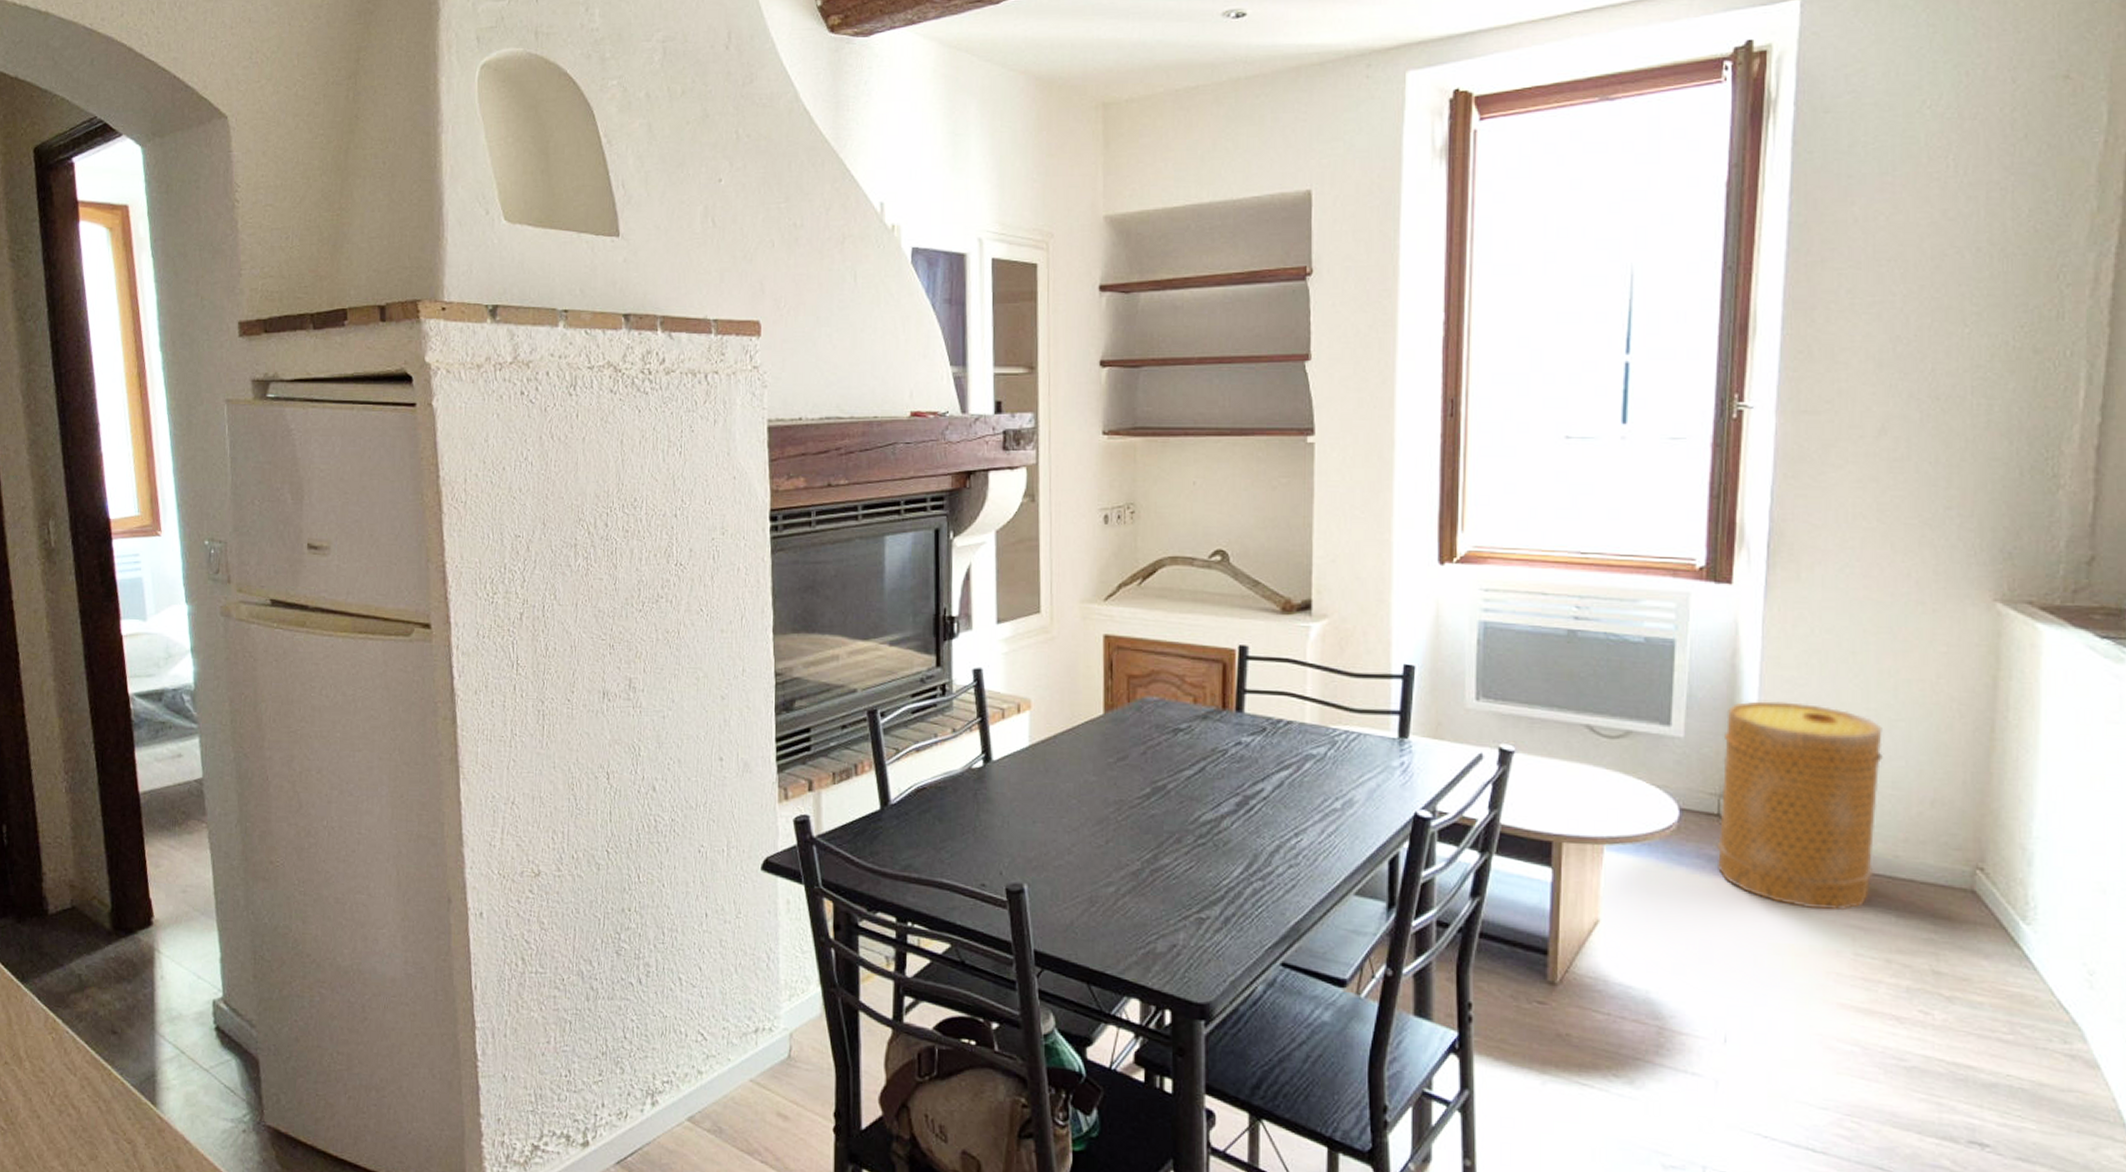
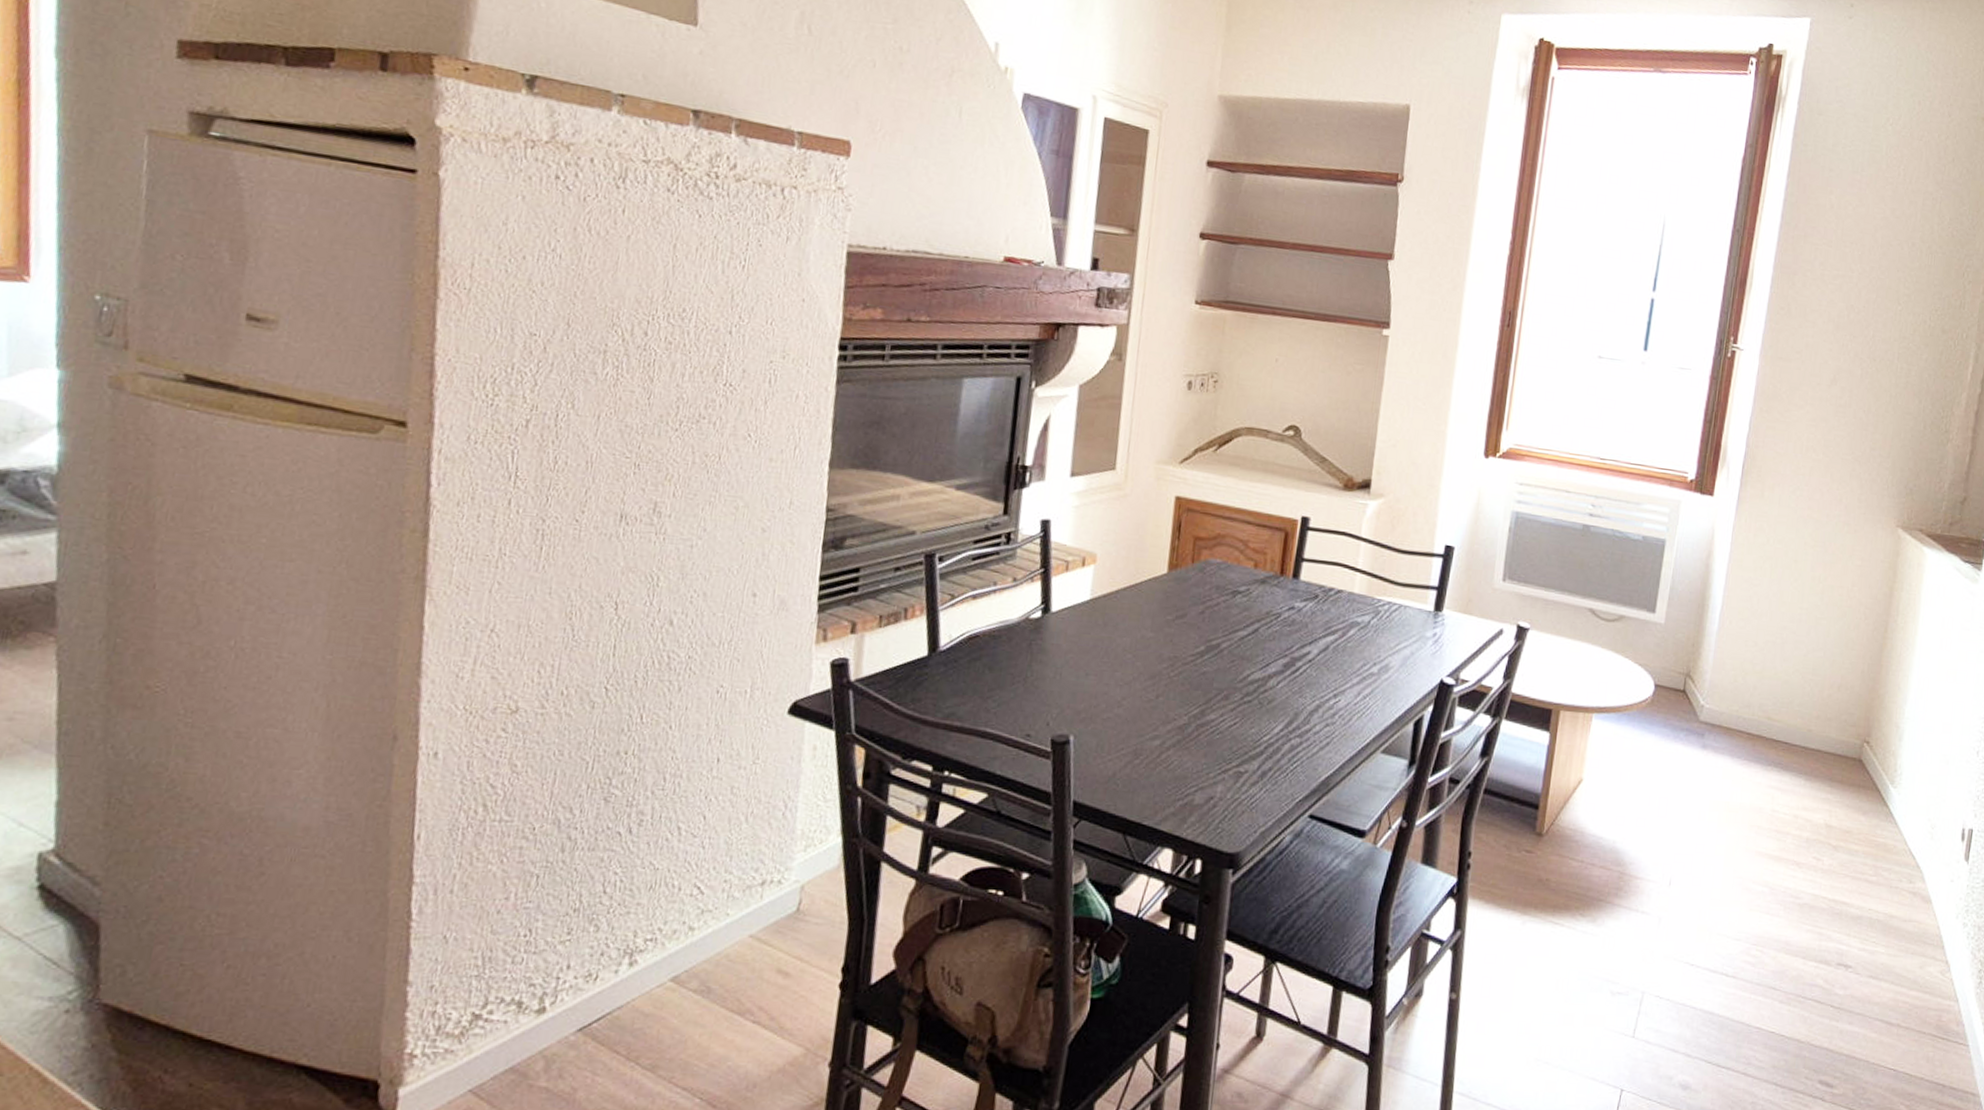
basket: present [1716,701,1882,911] -> none [1679,596,1810,775]

